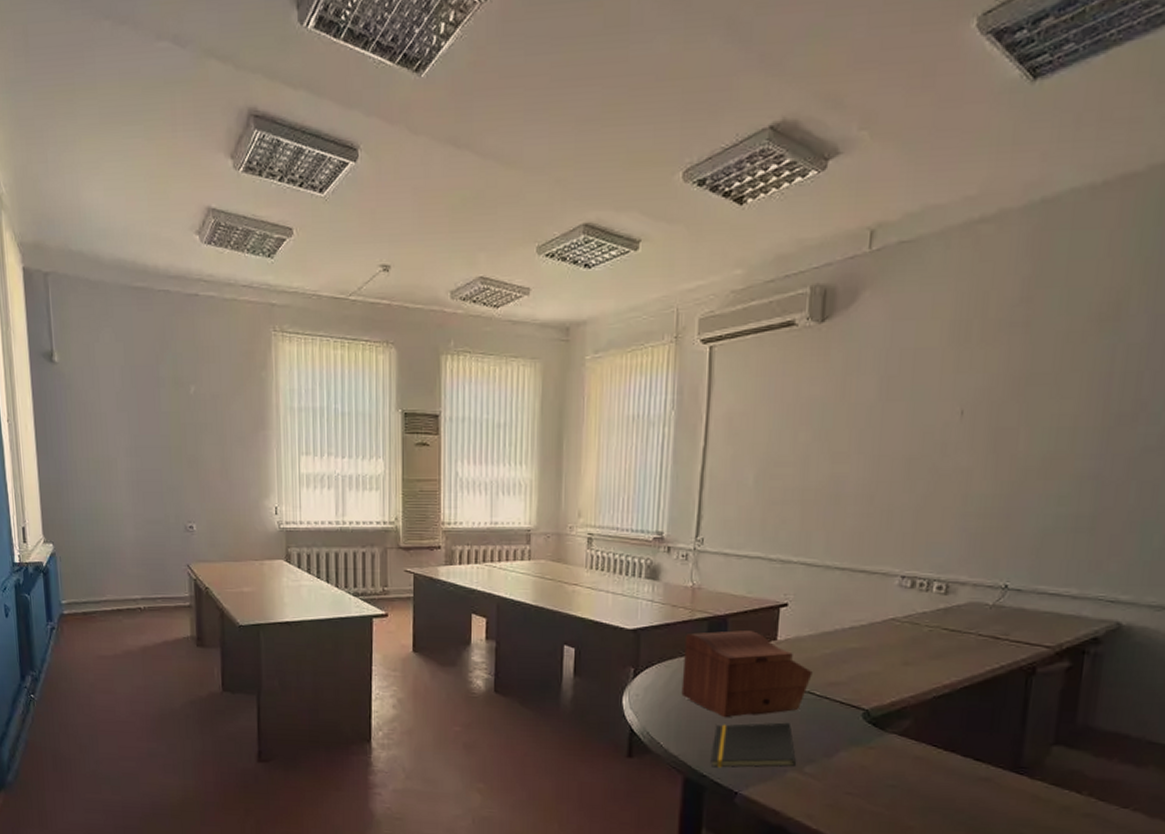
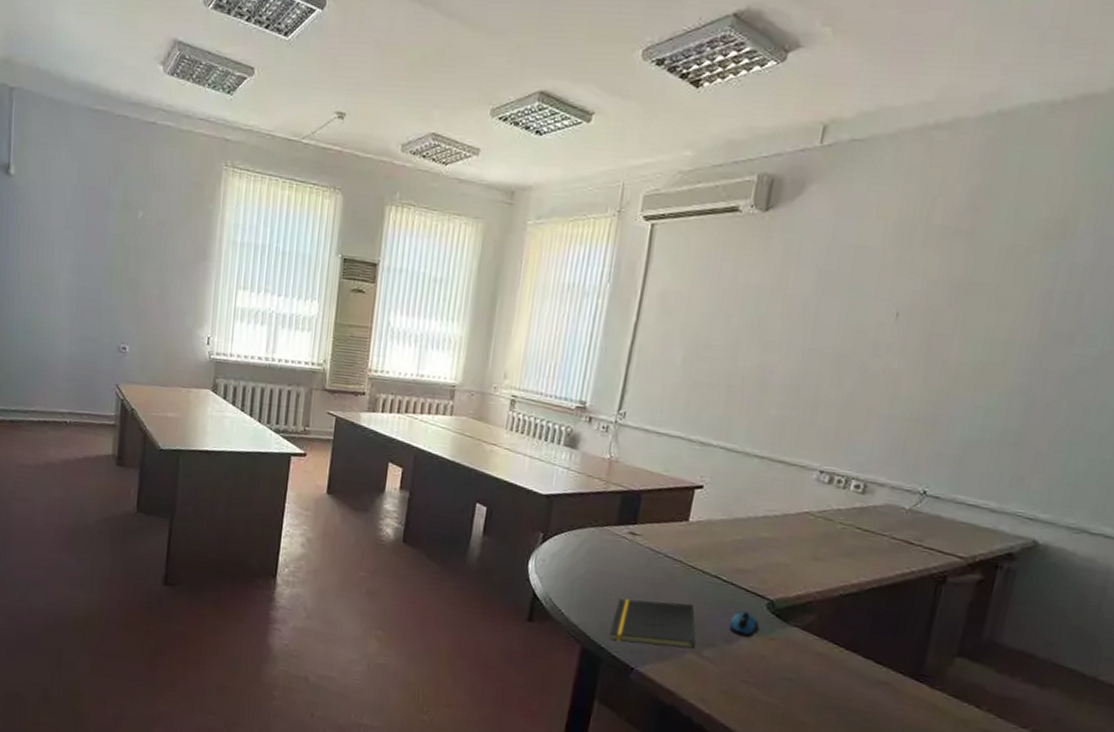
sewing box: present [681,630,813,718] -> none [587,505,721,594]
computer mouse: none [827,724,858,750] -> present [729,611,760,638]

